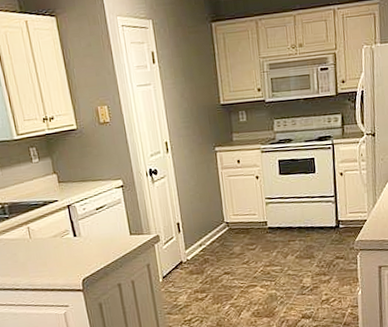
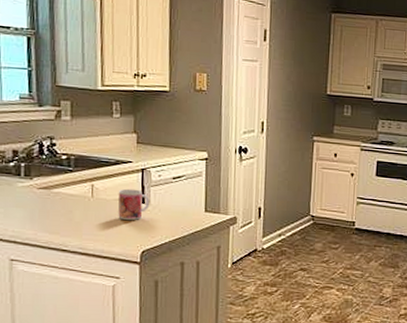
mug: none [51,224,81,254] -> present [118,188,150,220]

